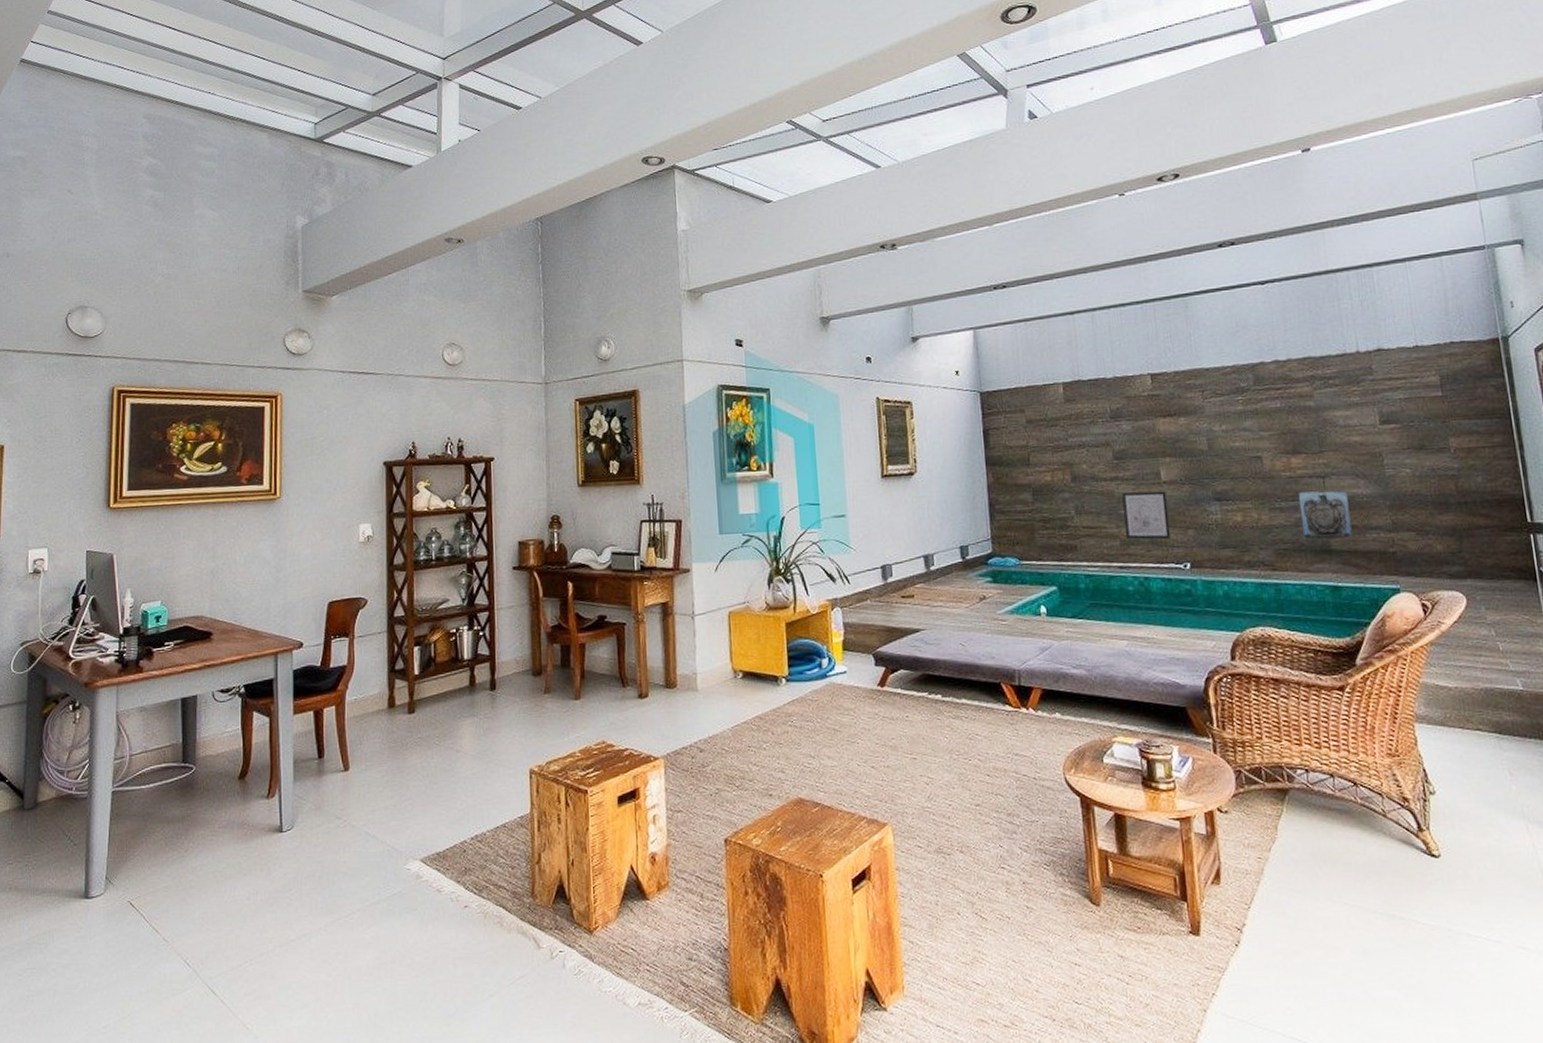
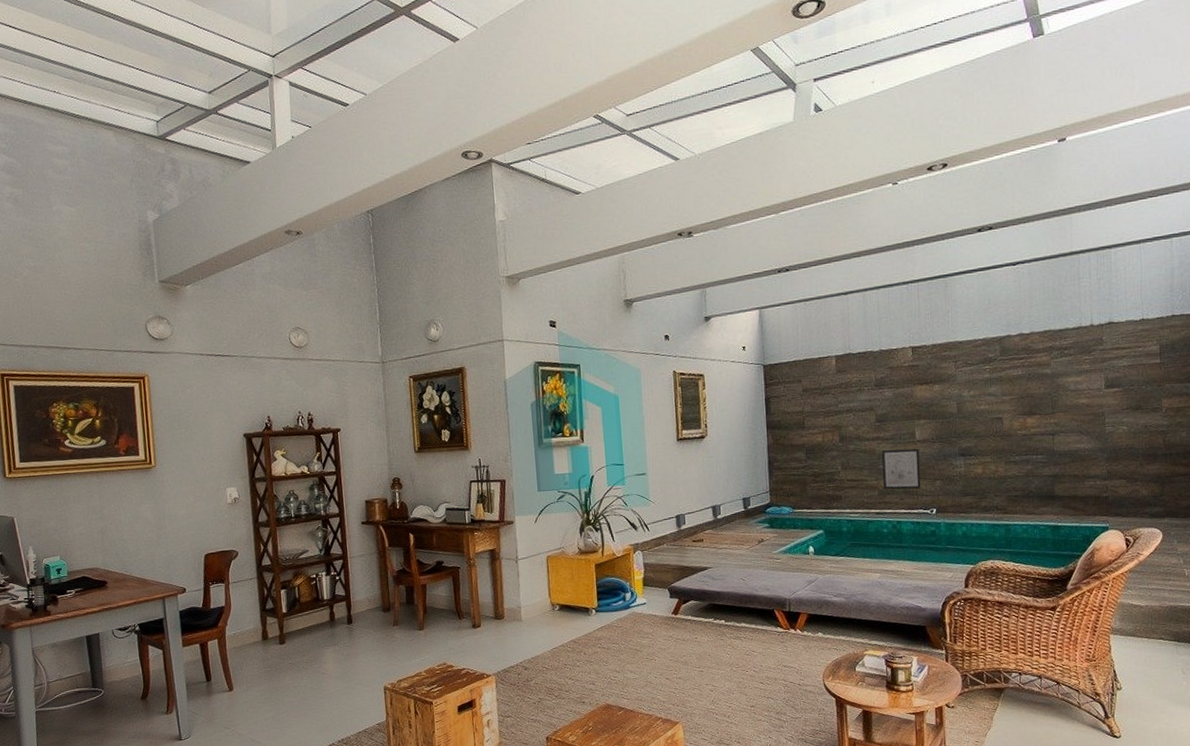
wall sculpture: present [1298,490,1352,539] -> none [1030,445,1073,487]

